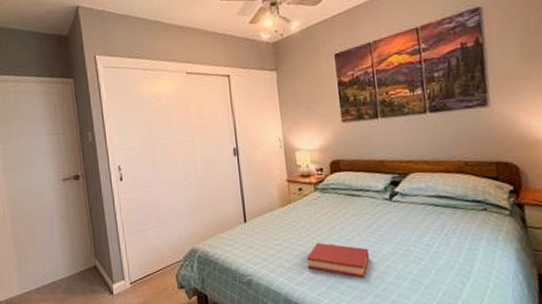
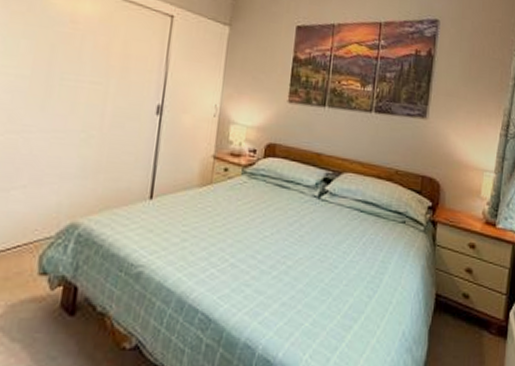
hardback book: present [307,242,370,278] -> none [214,235,286,282]

